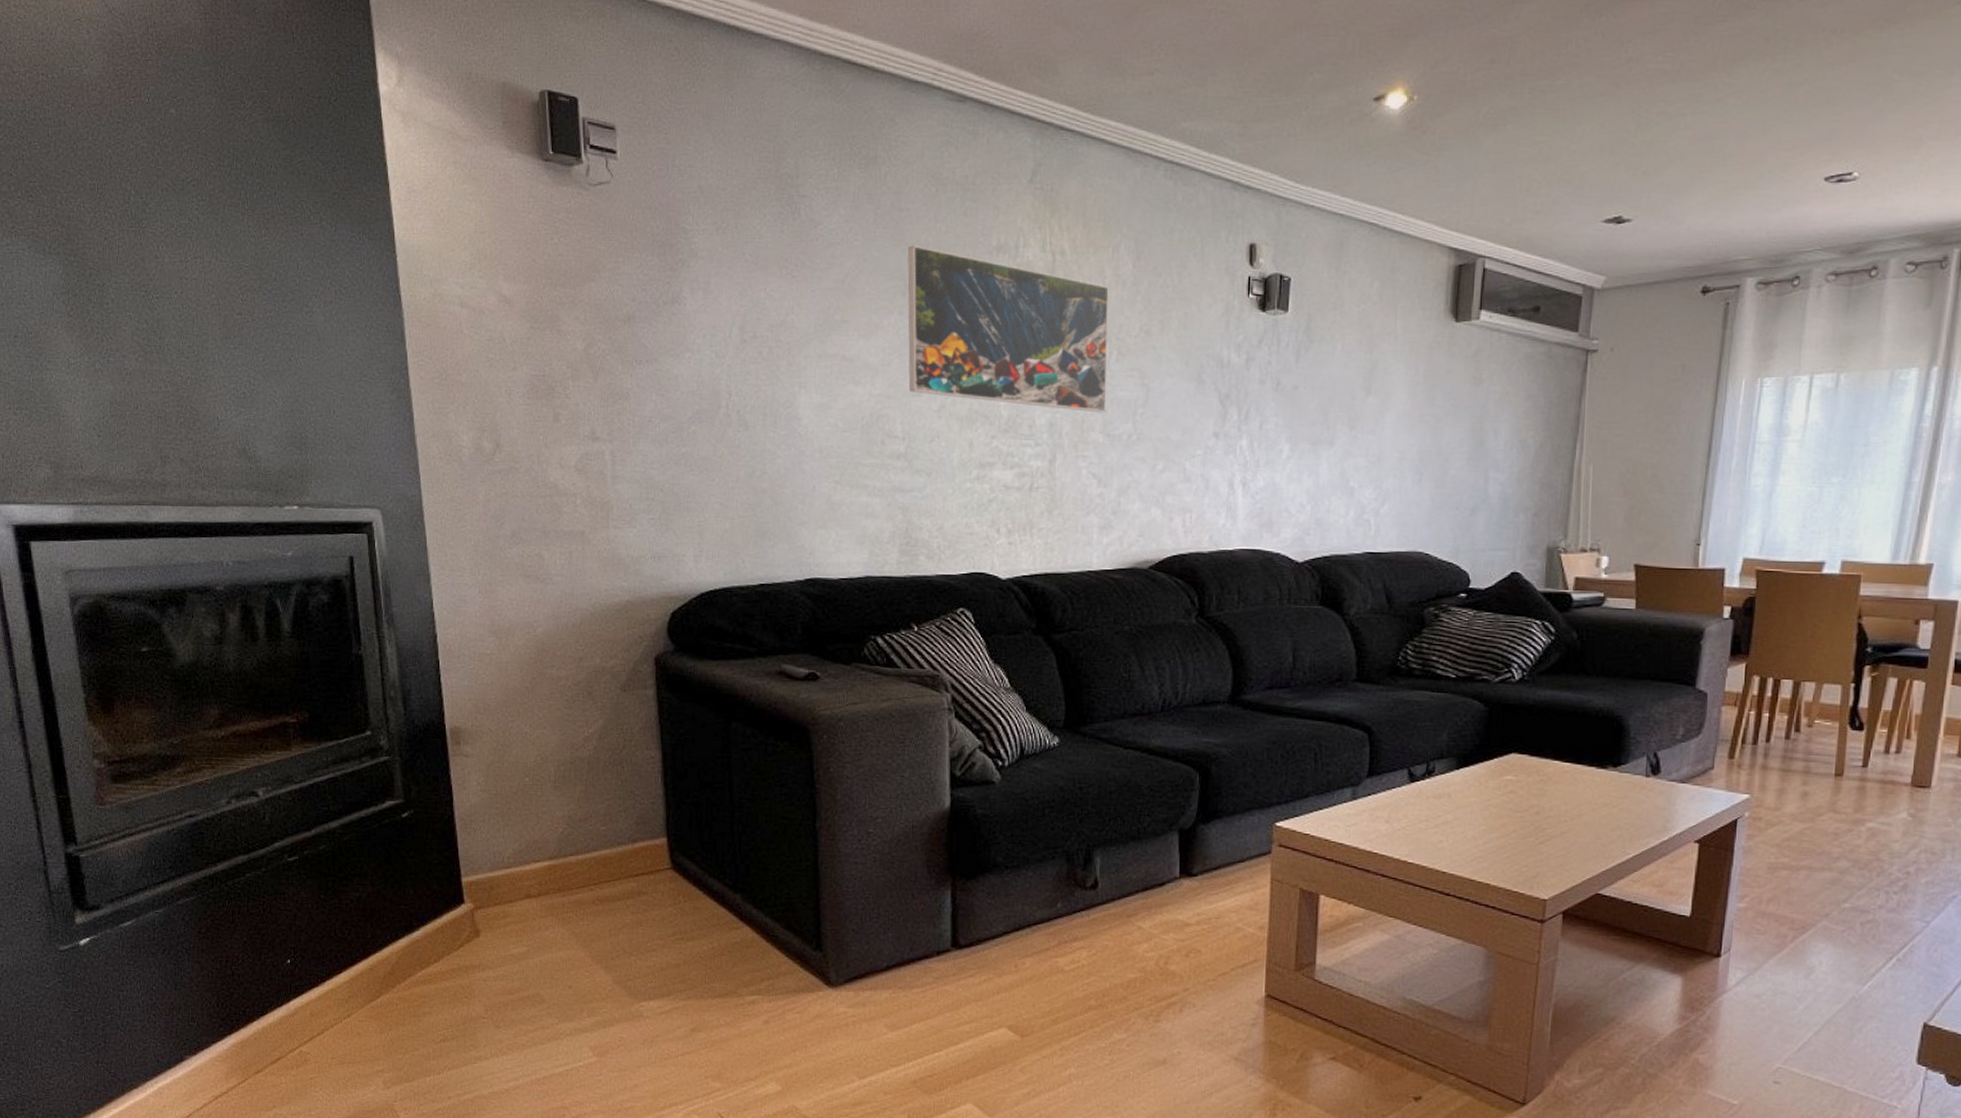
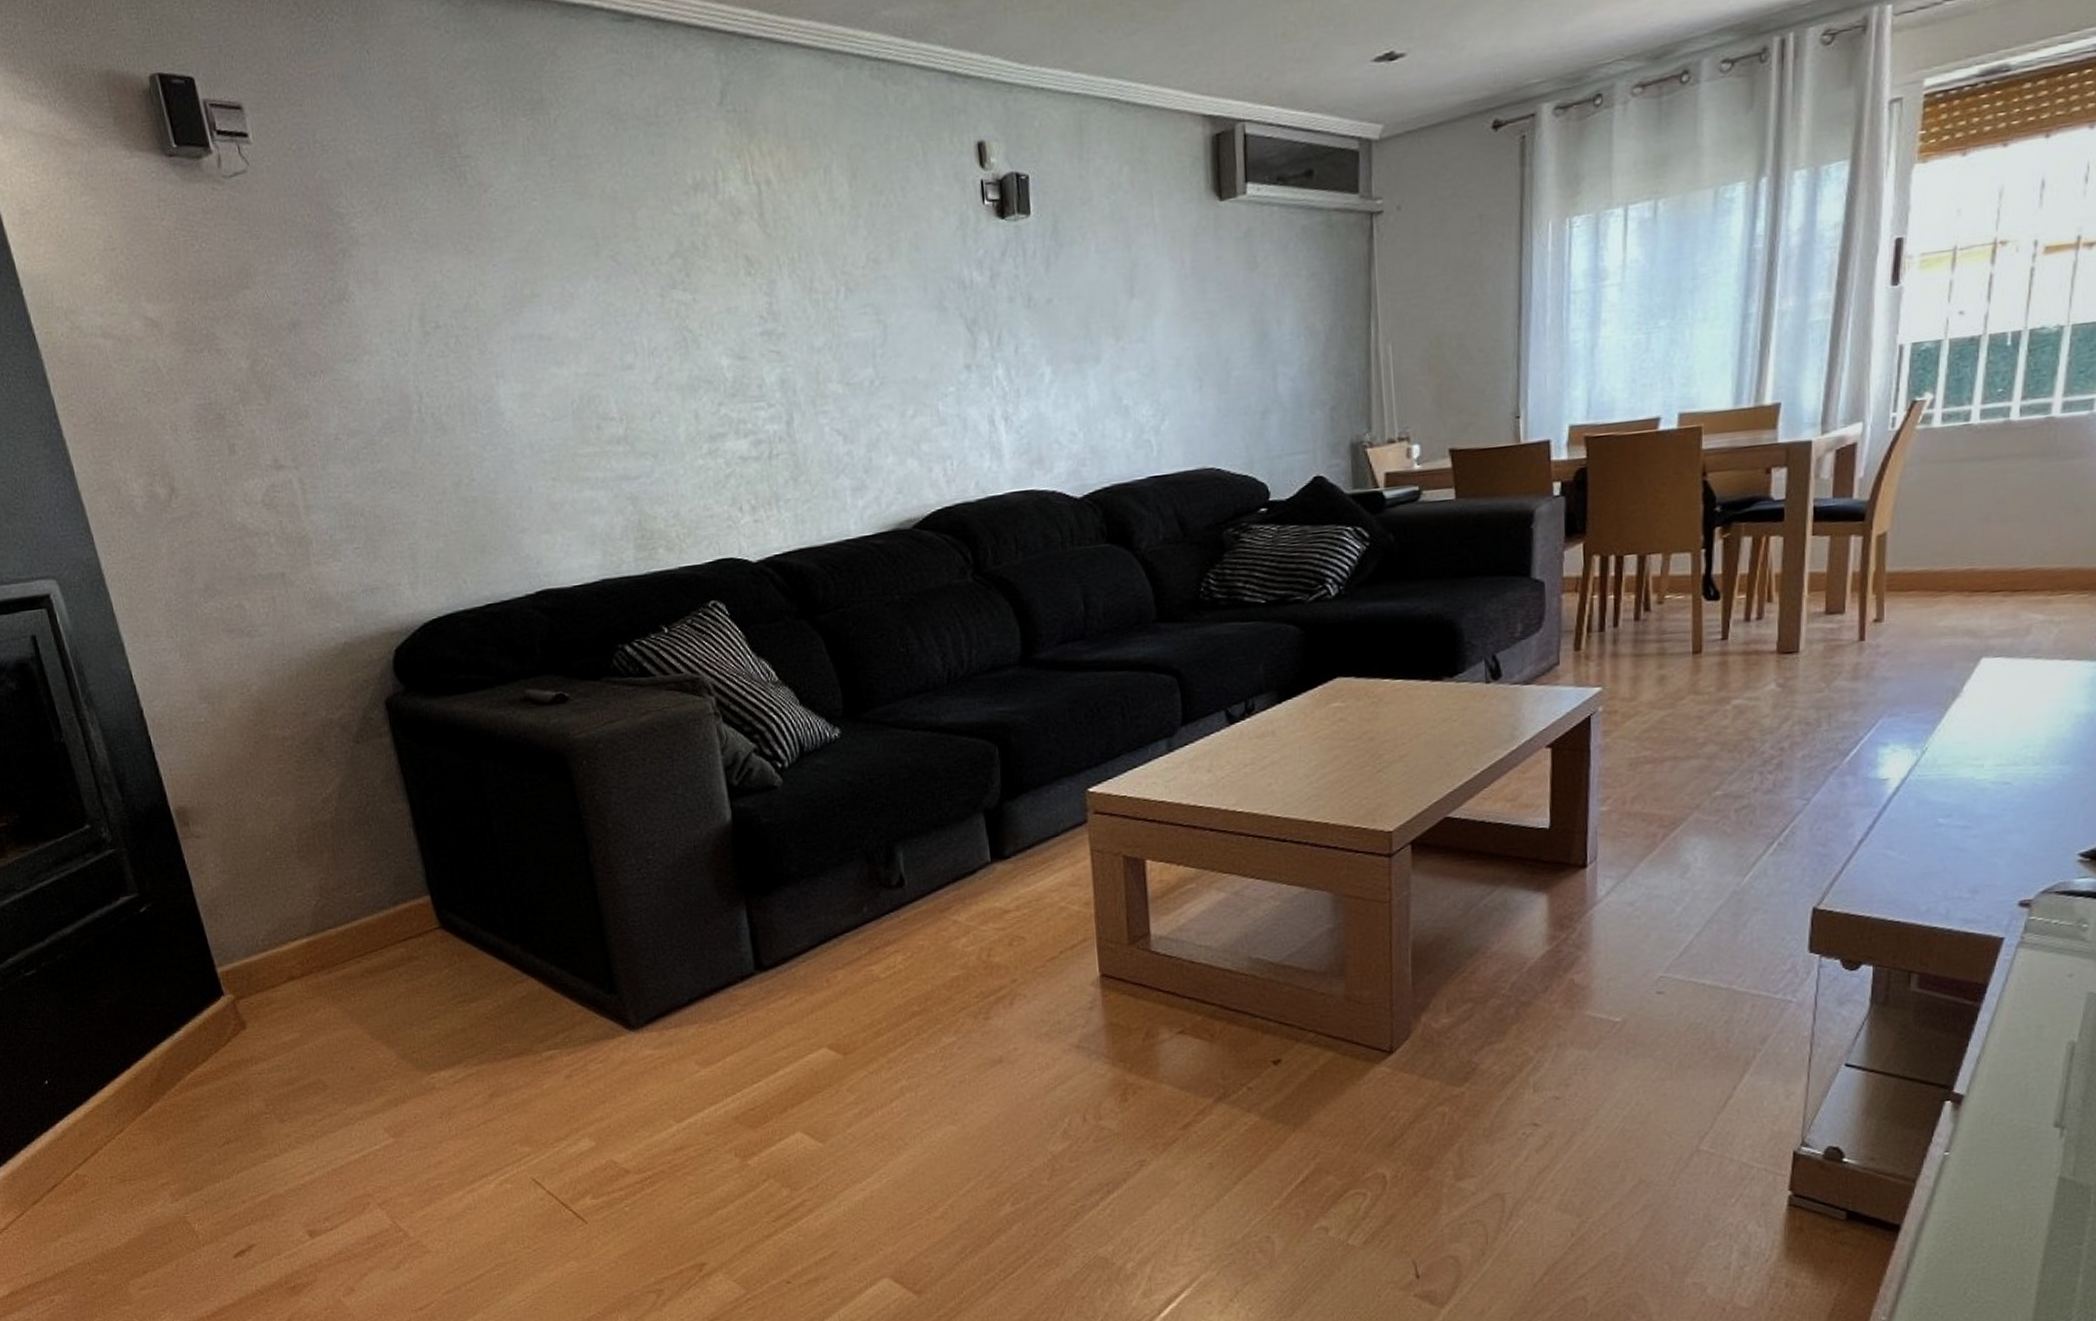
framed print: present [907,245,1109,413] -> none [594,196,842,366]

